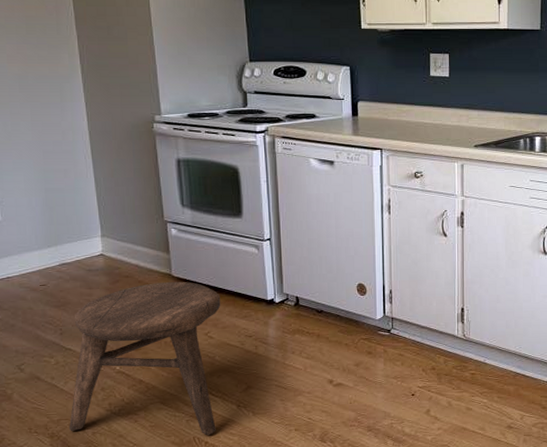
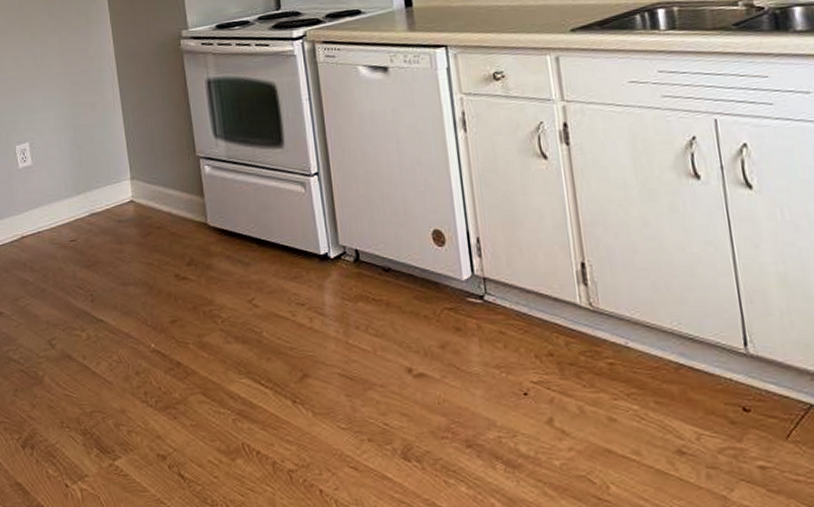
stool: present [68,281,221,435] -> none [102,232,269,442]

